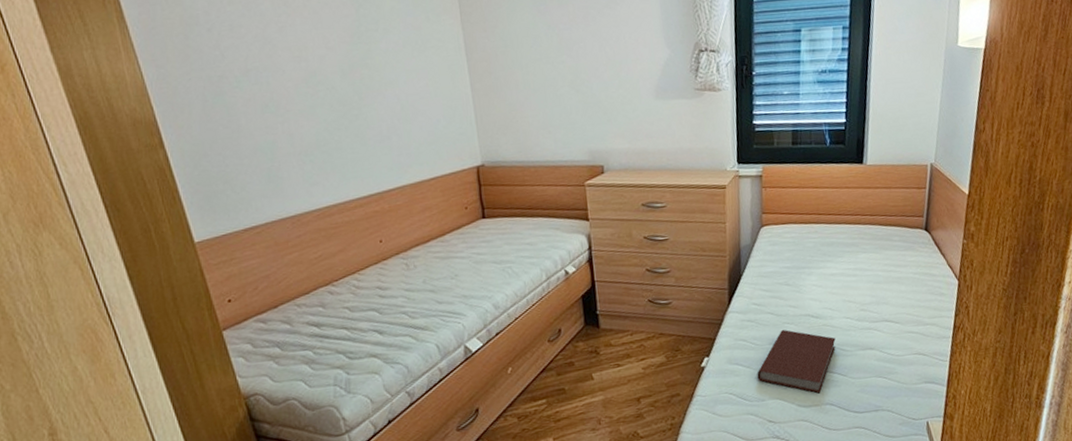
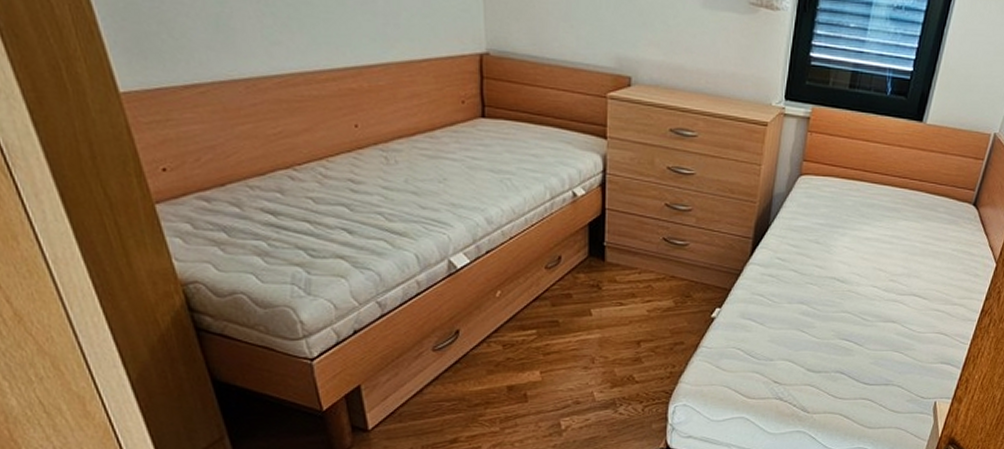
book: present [757,330,836,394] -> none [769,290,858,360]

